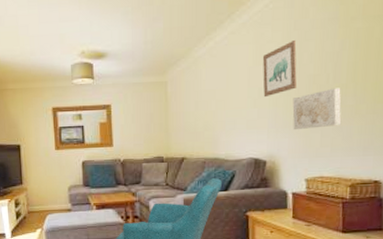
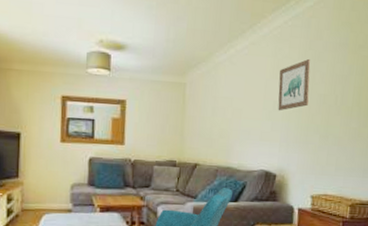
wall art: present [292,88,342,130] -> none [302,109,347,147]

